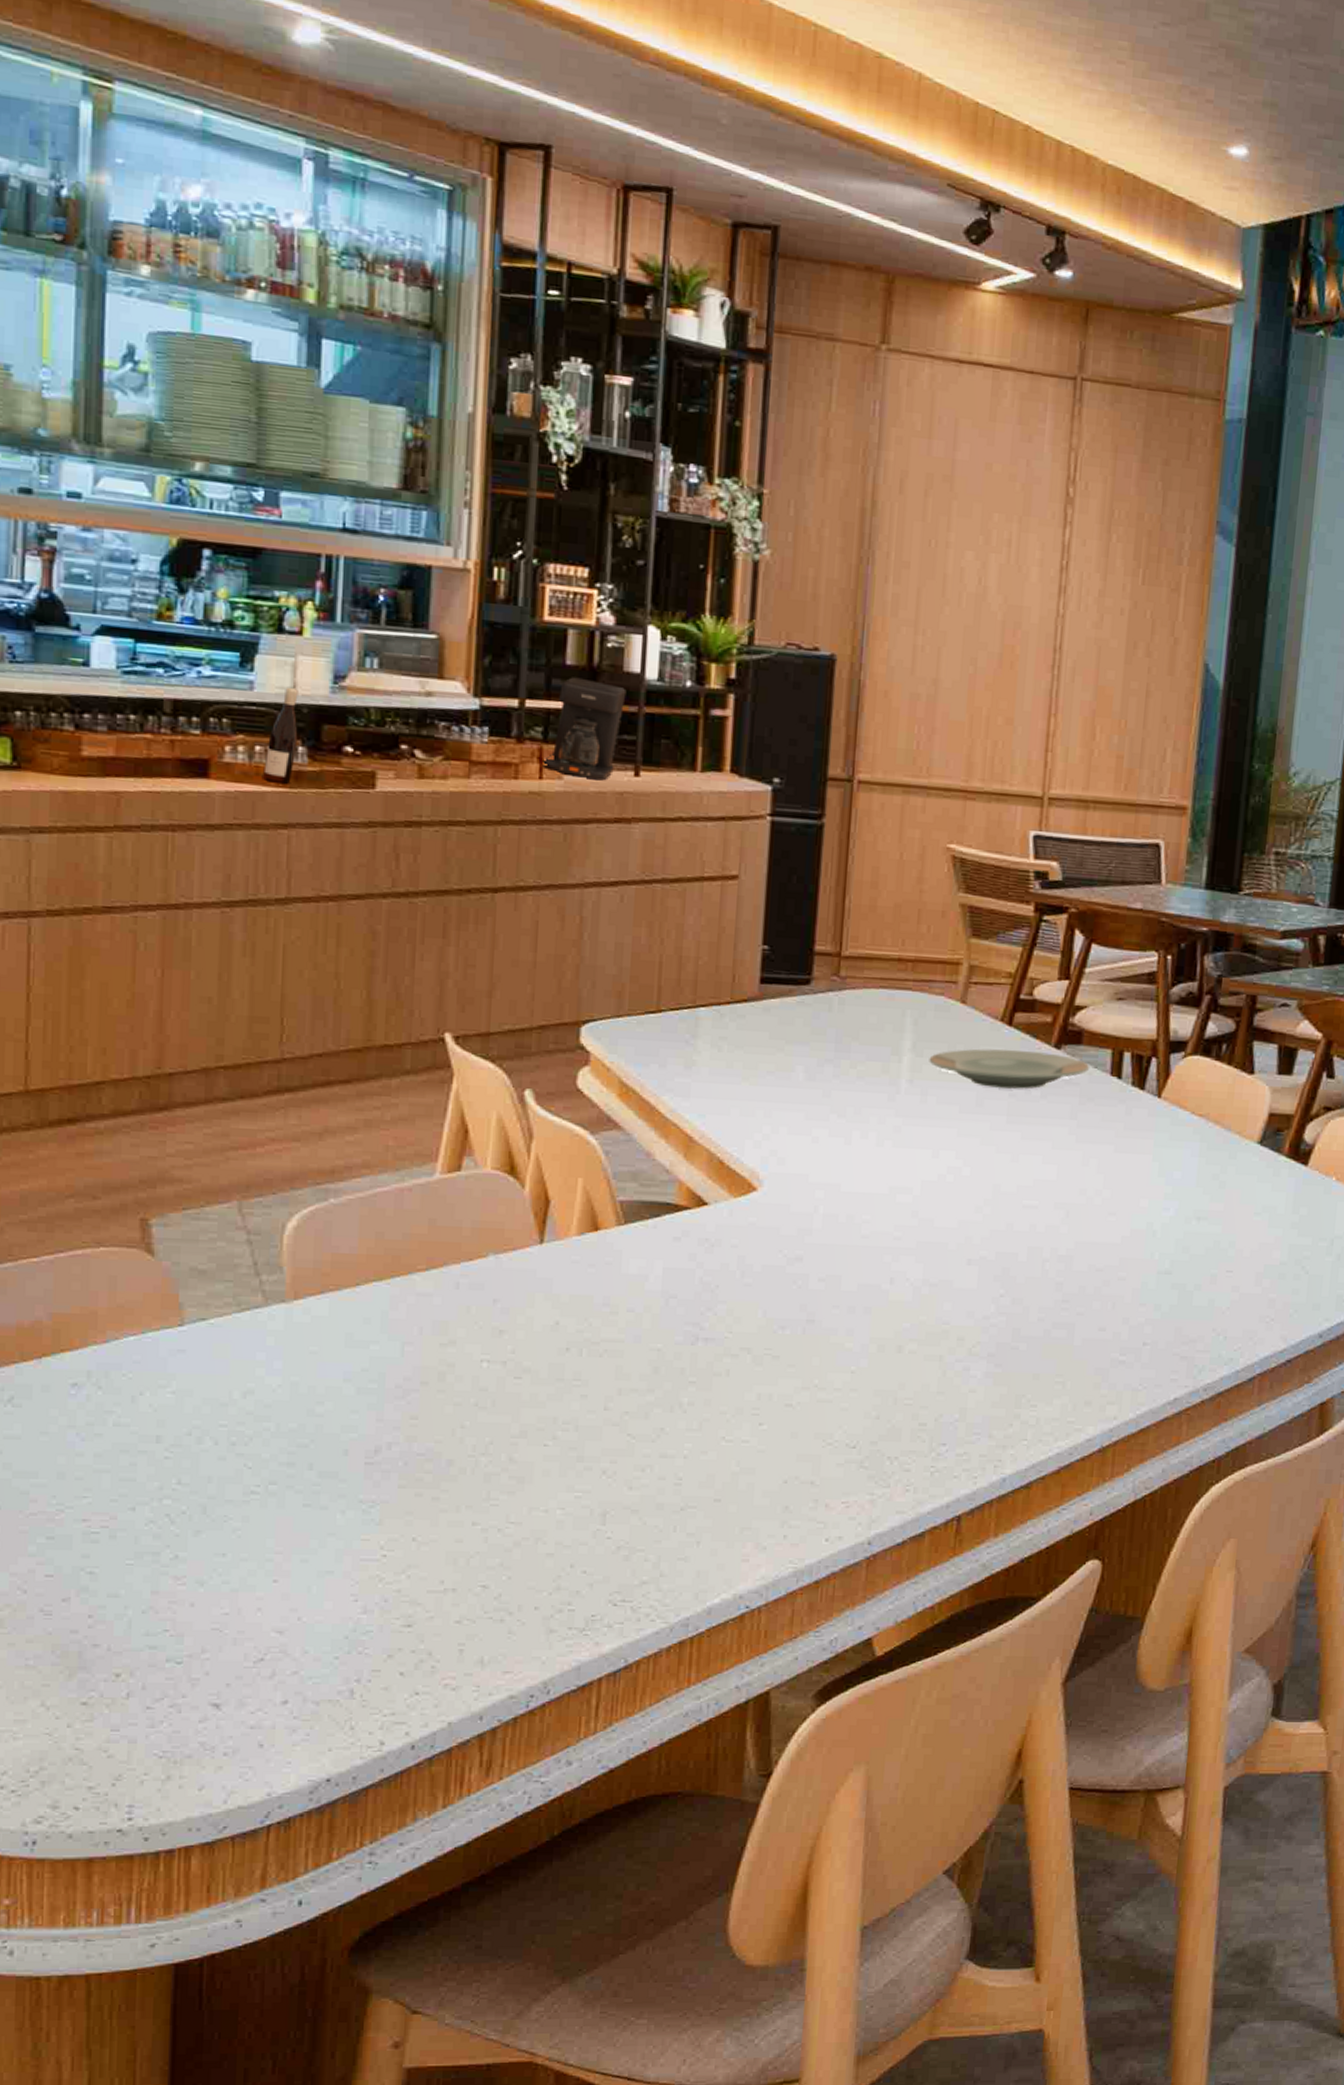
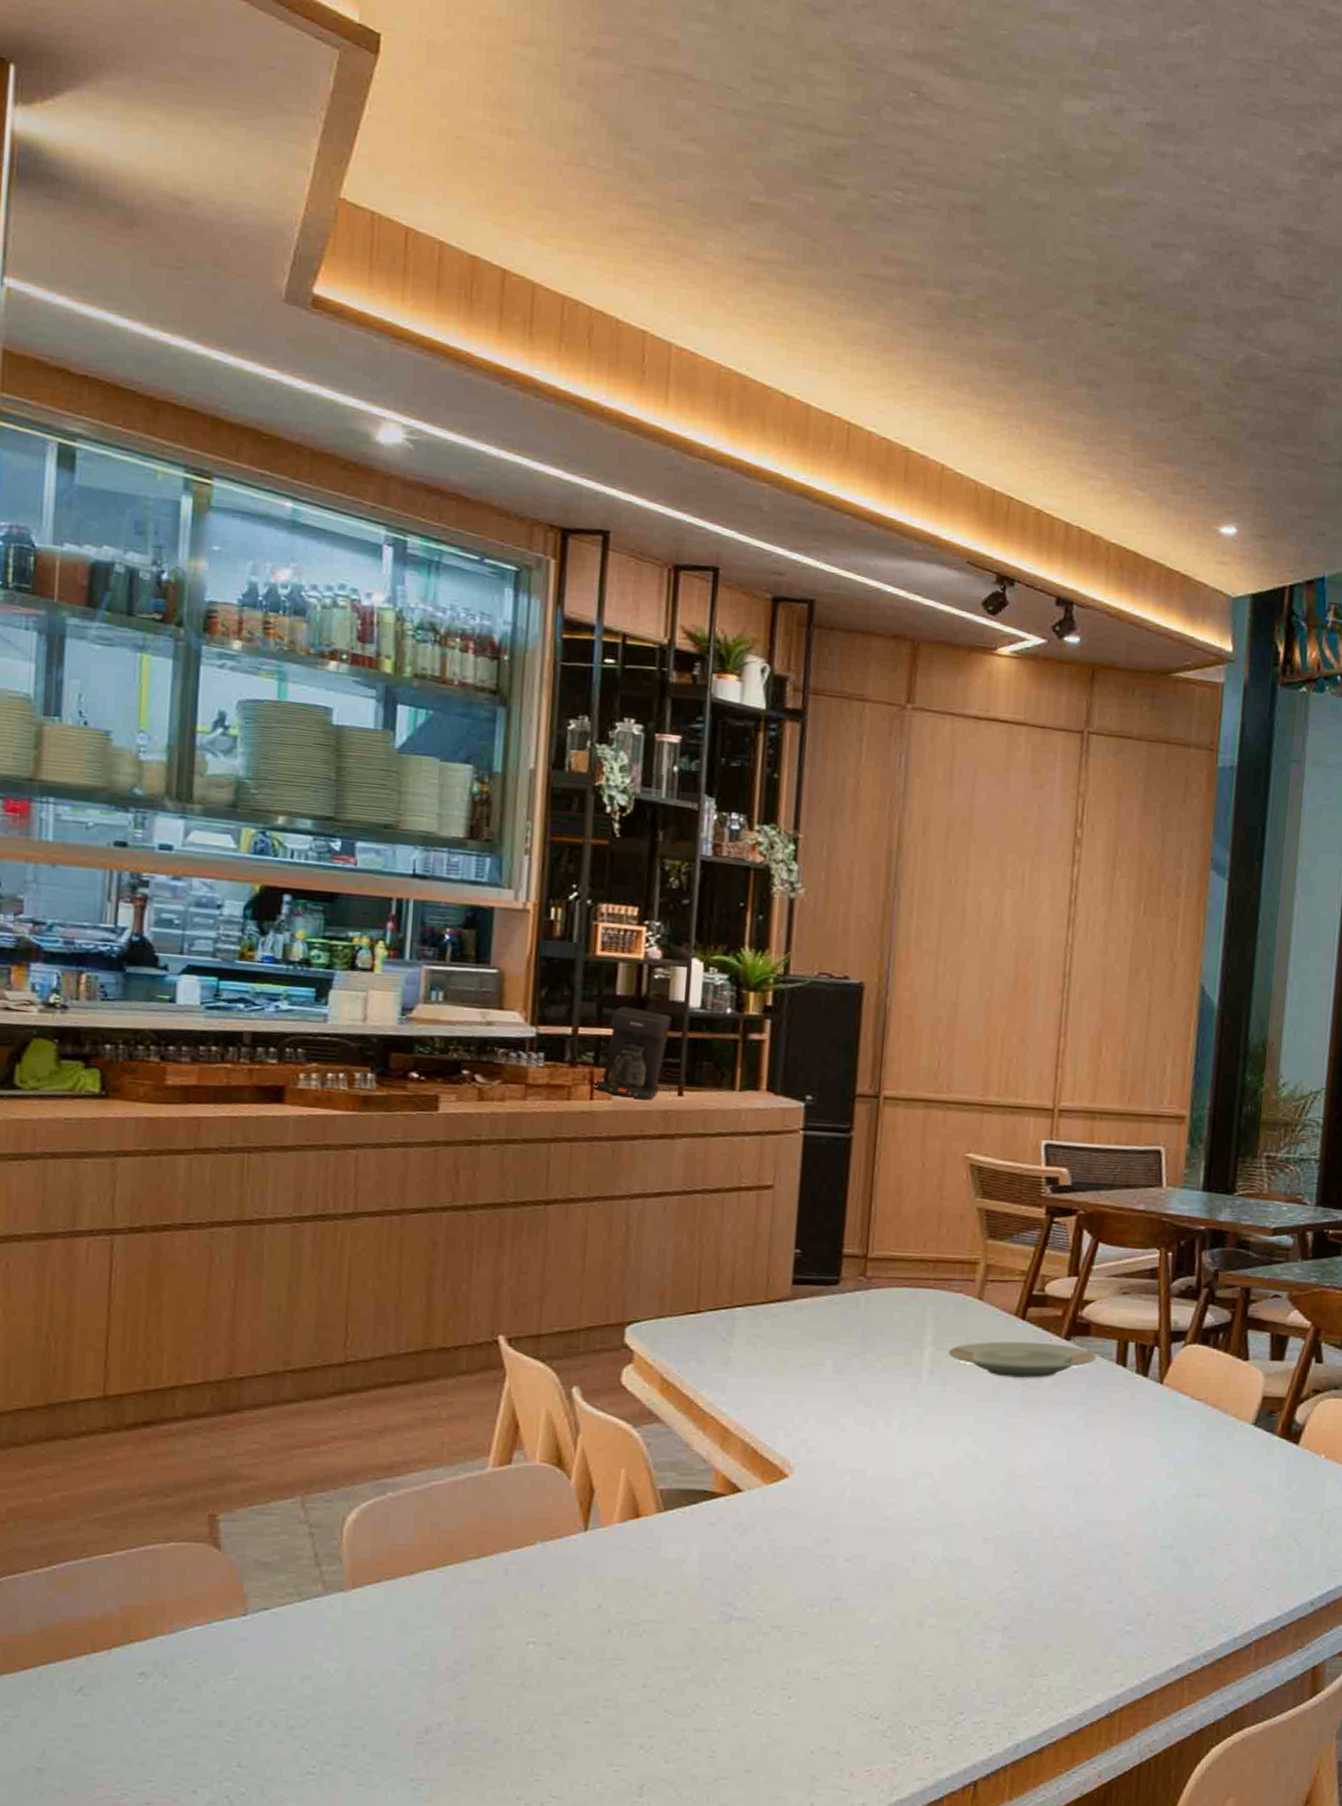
bottle: present [263,687,298,785] -> none [334,1019,369,1109]

